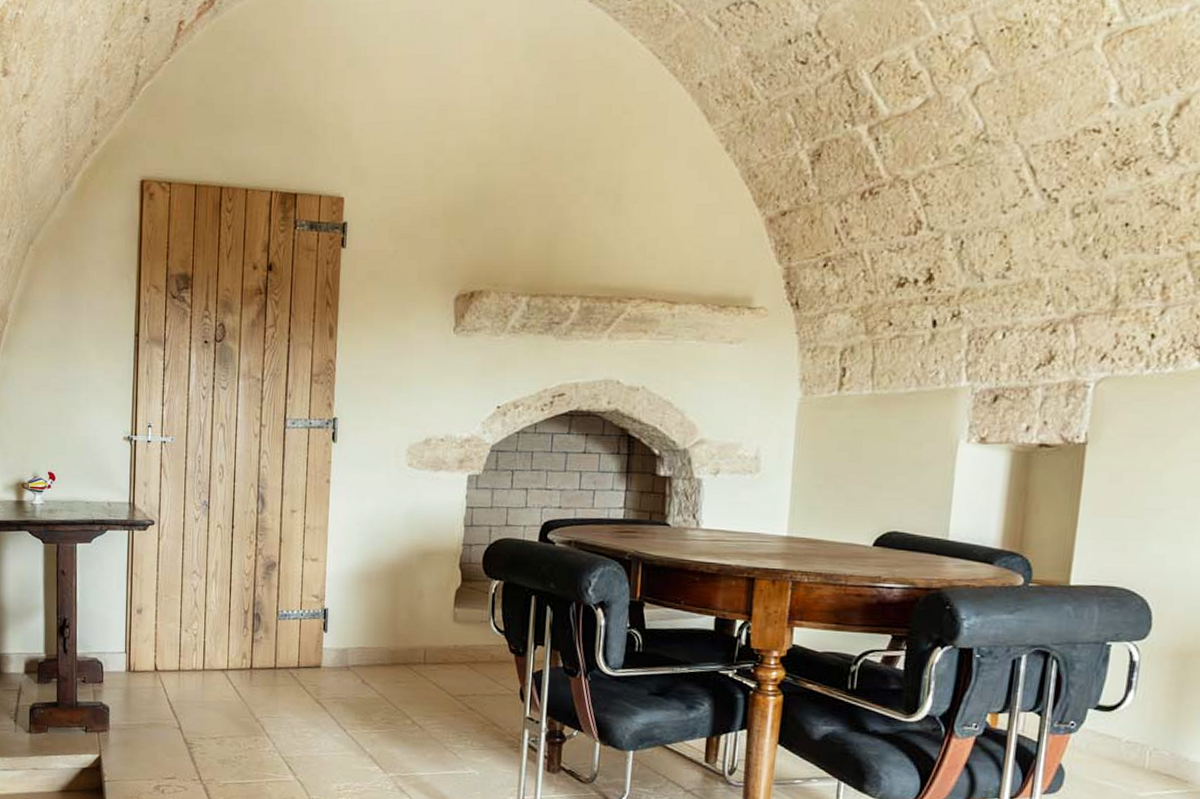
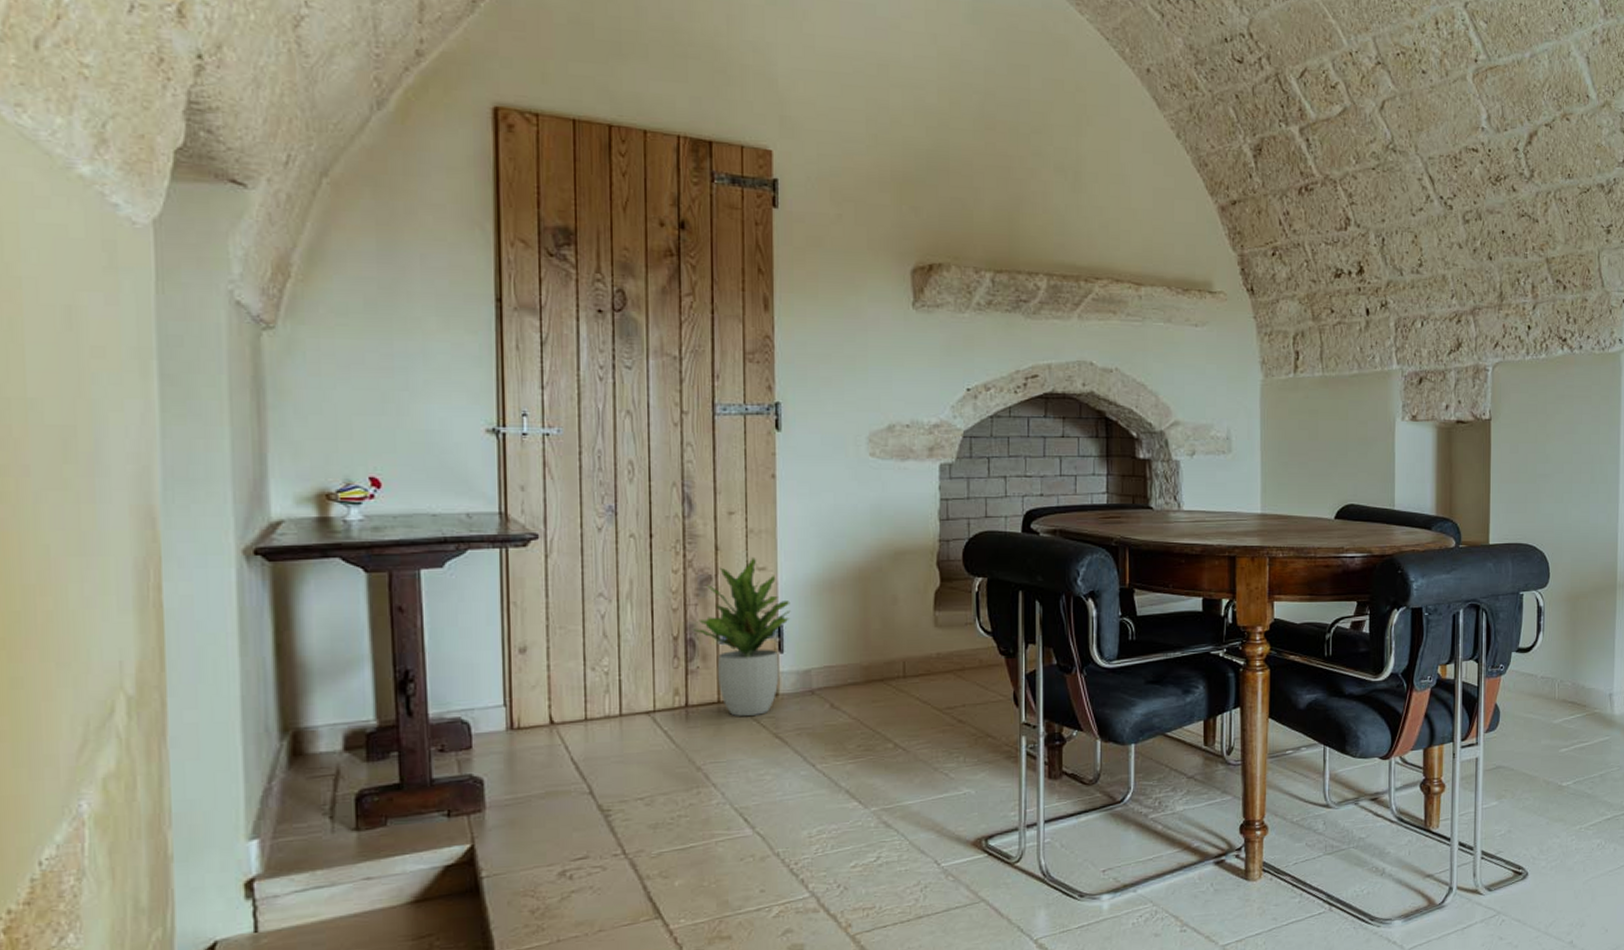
potted plant: none [256,549,335,682] -> present [689,556,791,716]

